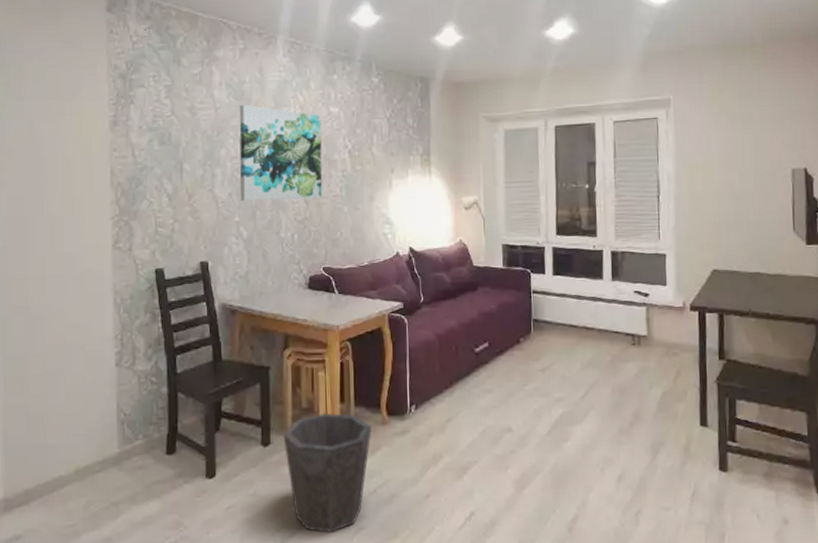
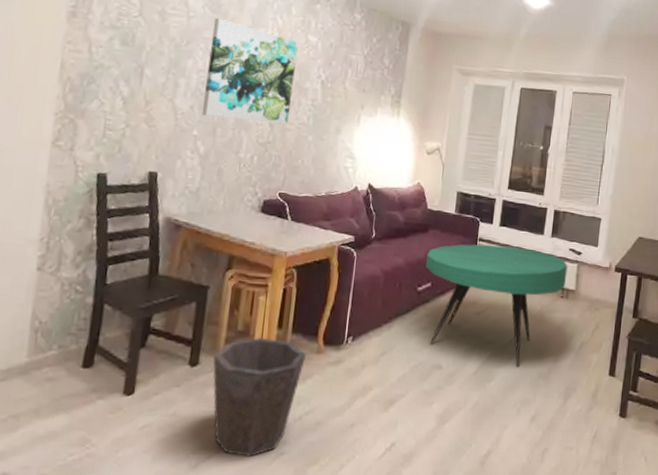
coffee table: none [480,295,636,424] -> present [426,244,568,367]

